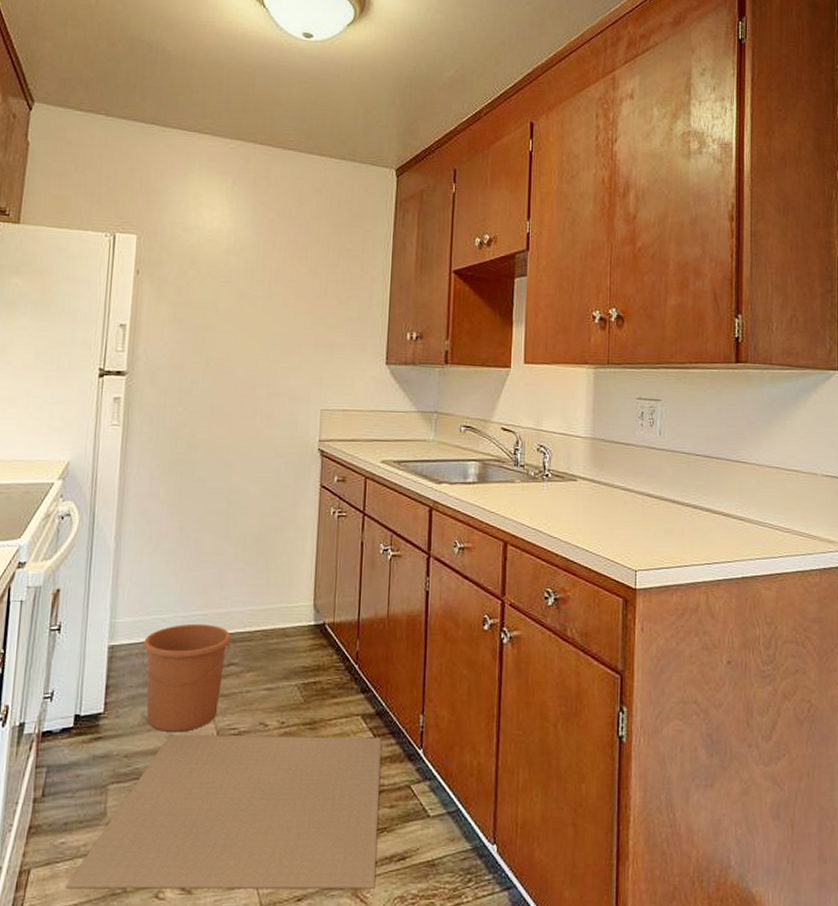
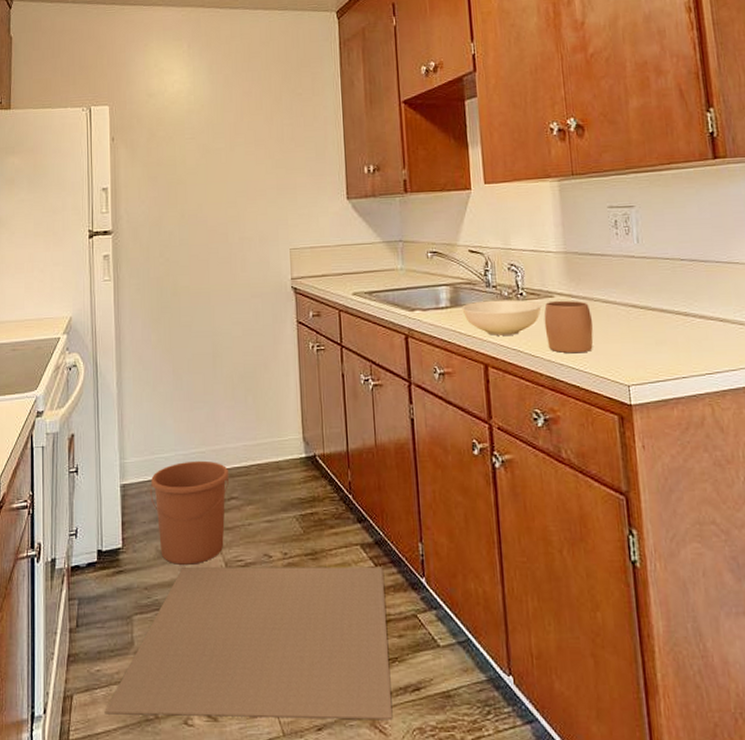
bowl: none [488,479,565,515] -> present [462,299,542,336]
mug: none [565,484,610,537] -> present [544,300,594,354]

